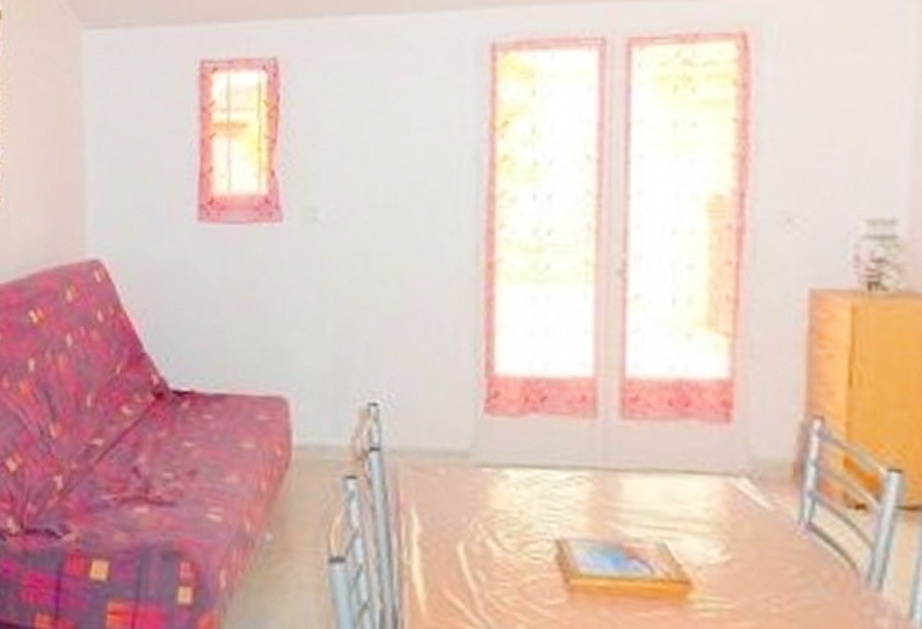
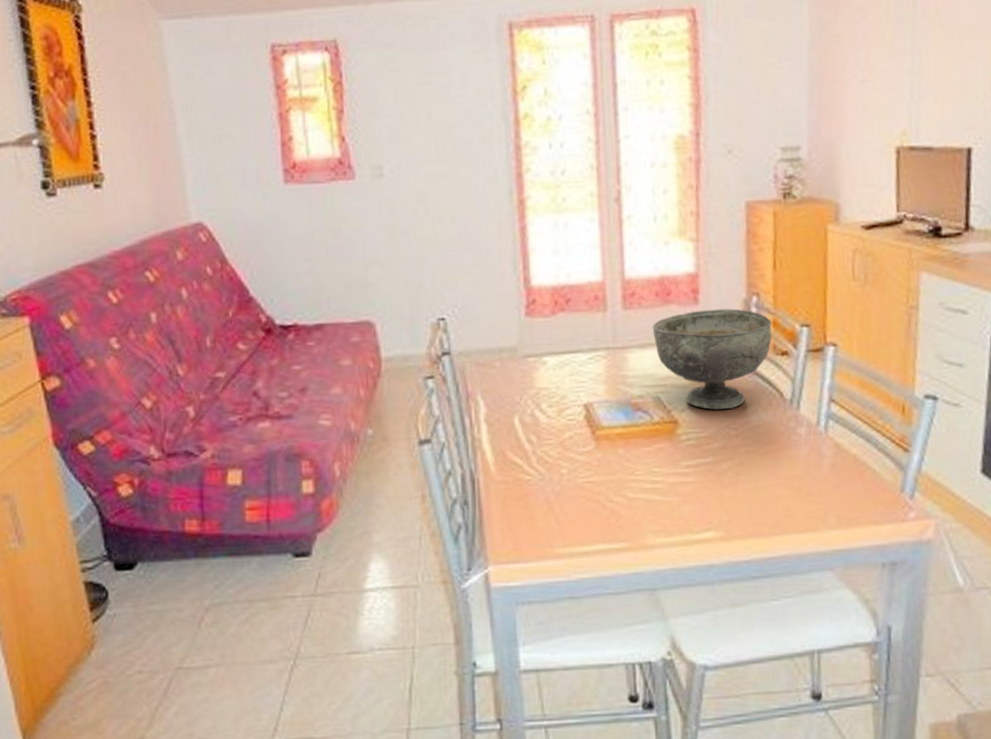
decorative bowl: none [661,431,842,575] -> present [652,308,772,409]

